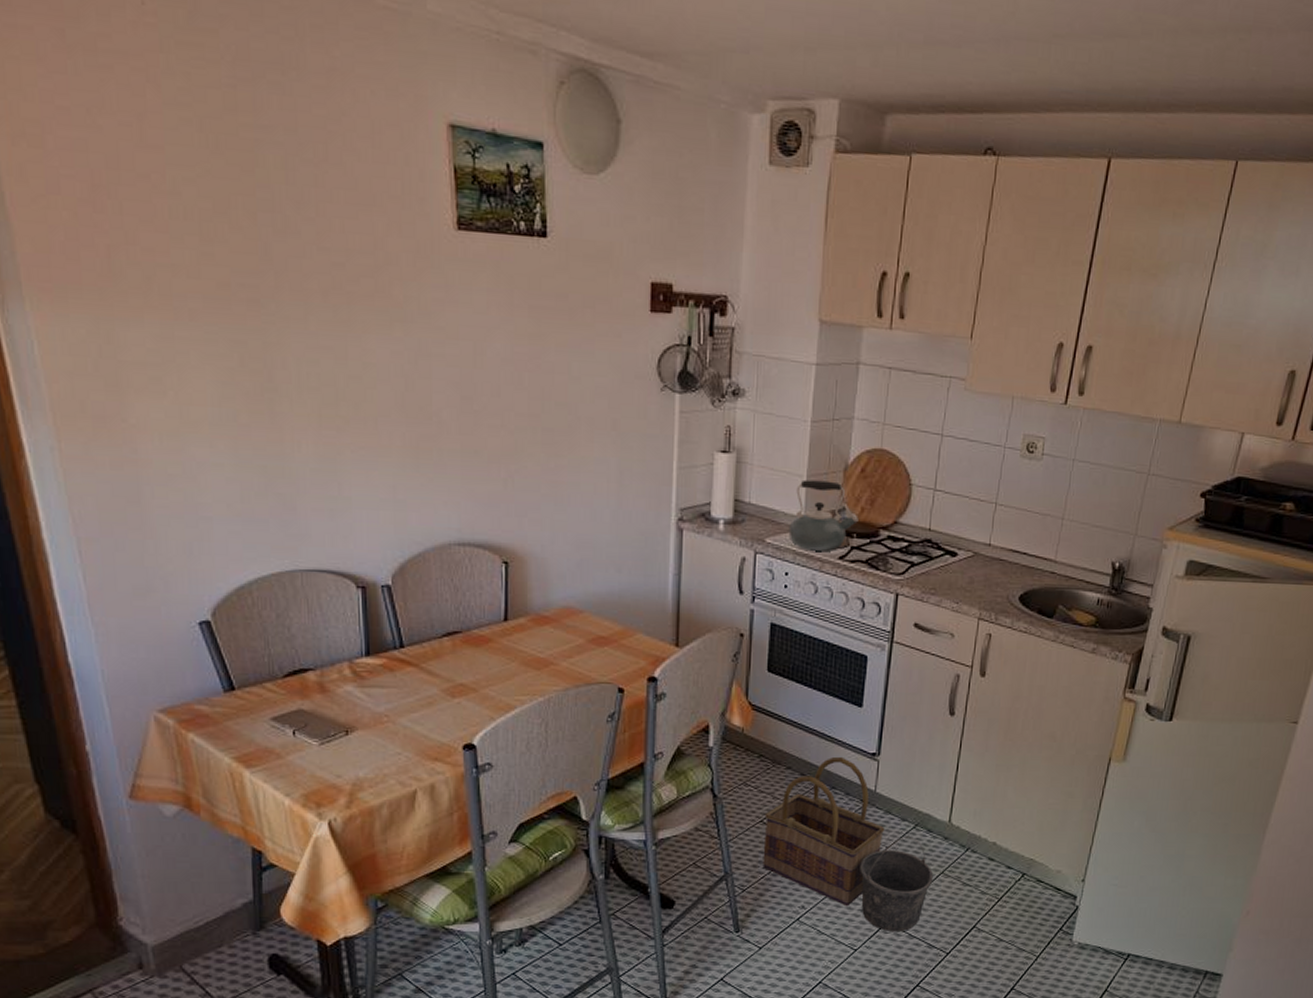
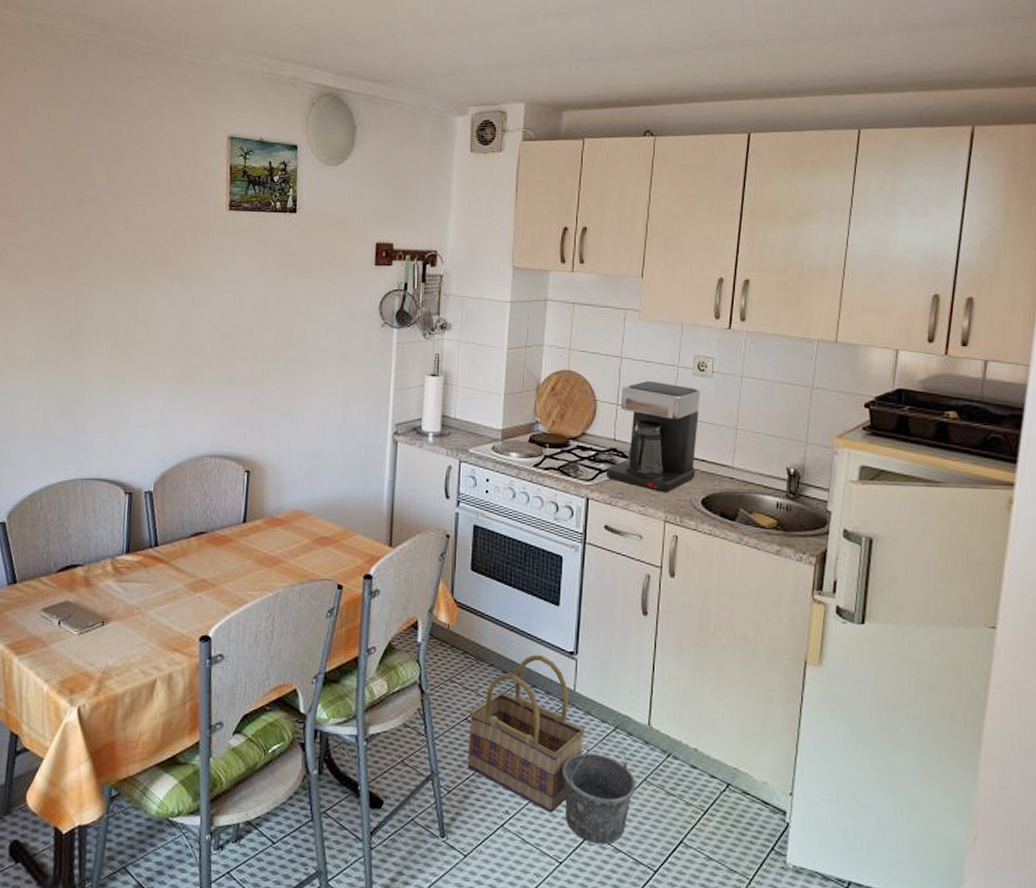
kettle: present [788,479,858,553] -> none [489,397,550,461]
coffee maker: none [919,463,1027,589] -> present [607,381,700,493]

